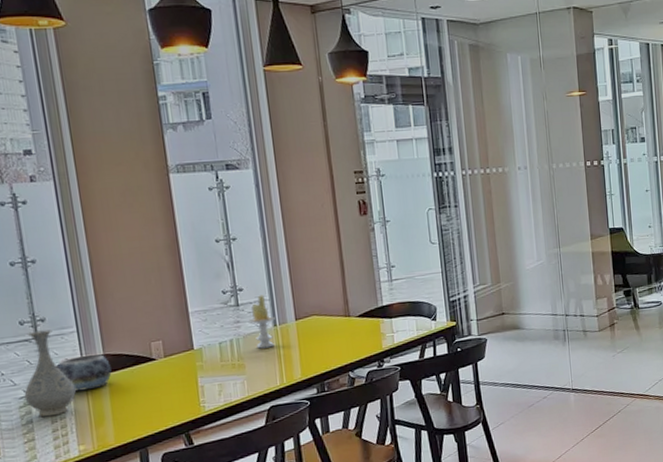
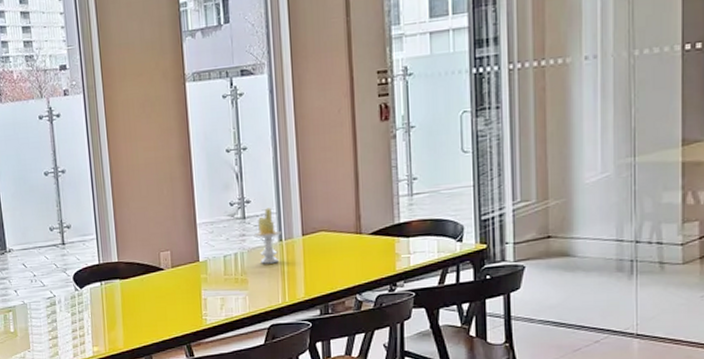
vase: present [24,329,76,417] -> none [51,236,93,318]
decorative bowl: present [56,354,112,392] -> none [78,262,124,296]

